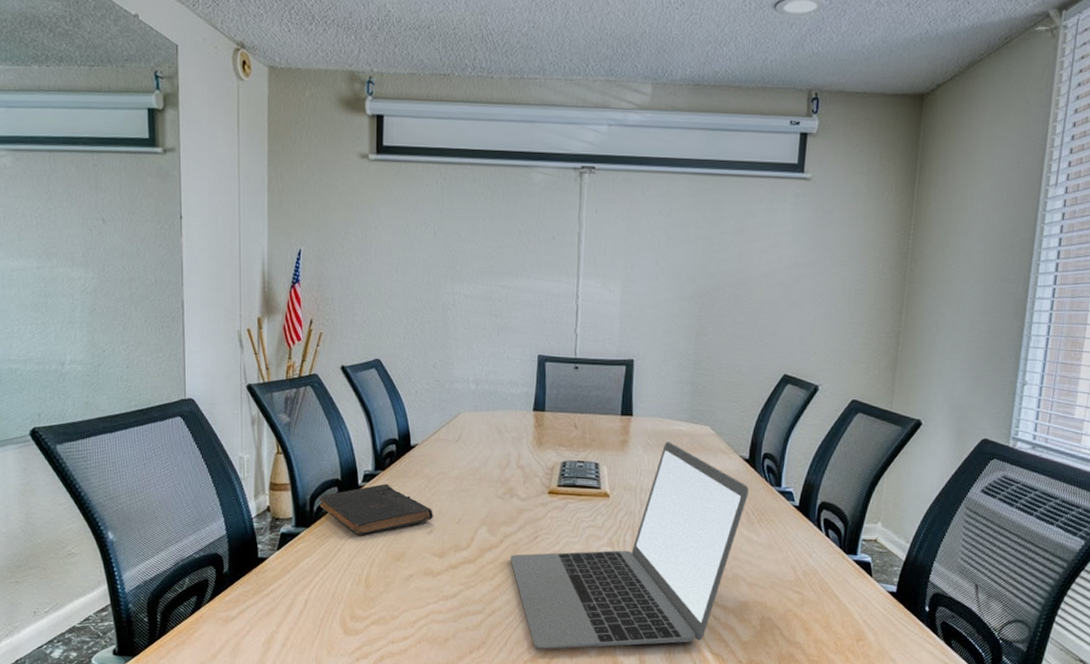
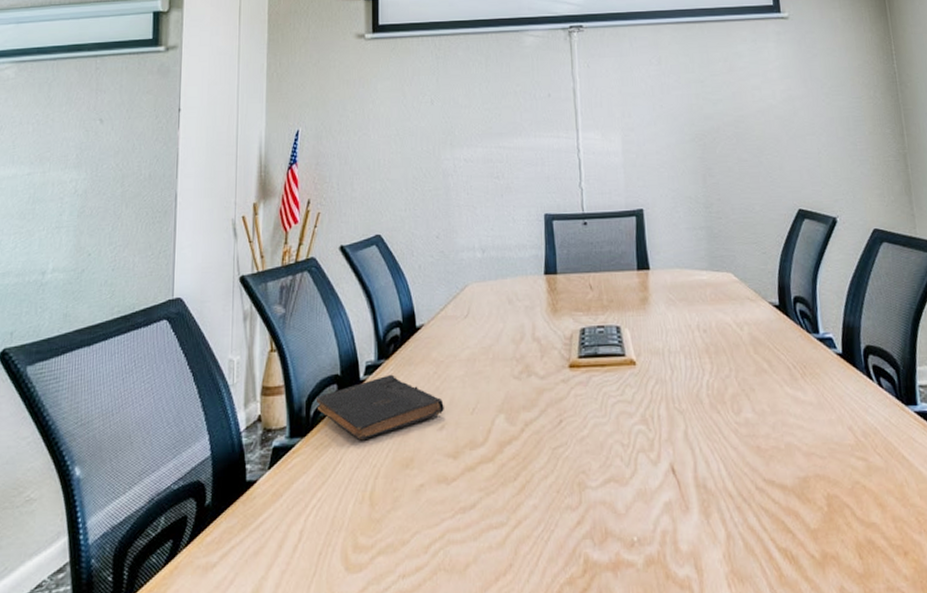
laptop: present [510,442,749,649] -> none [533,294,786,566]

